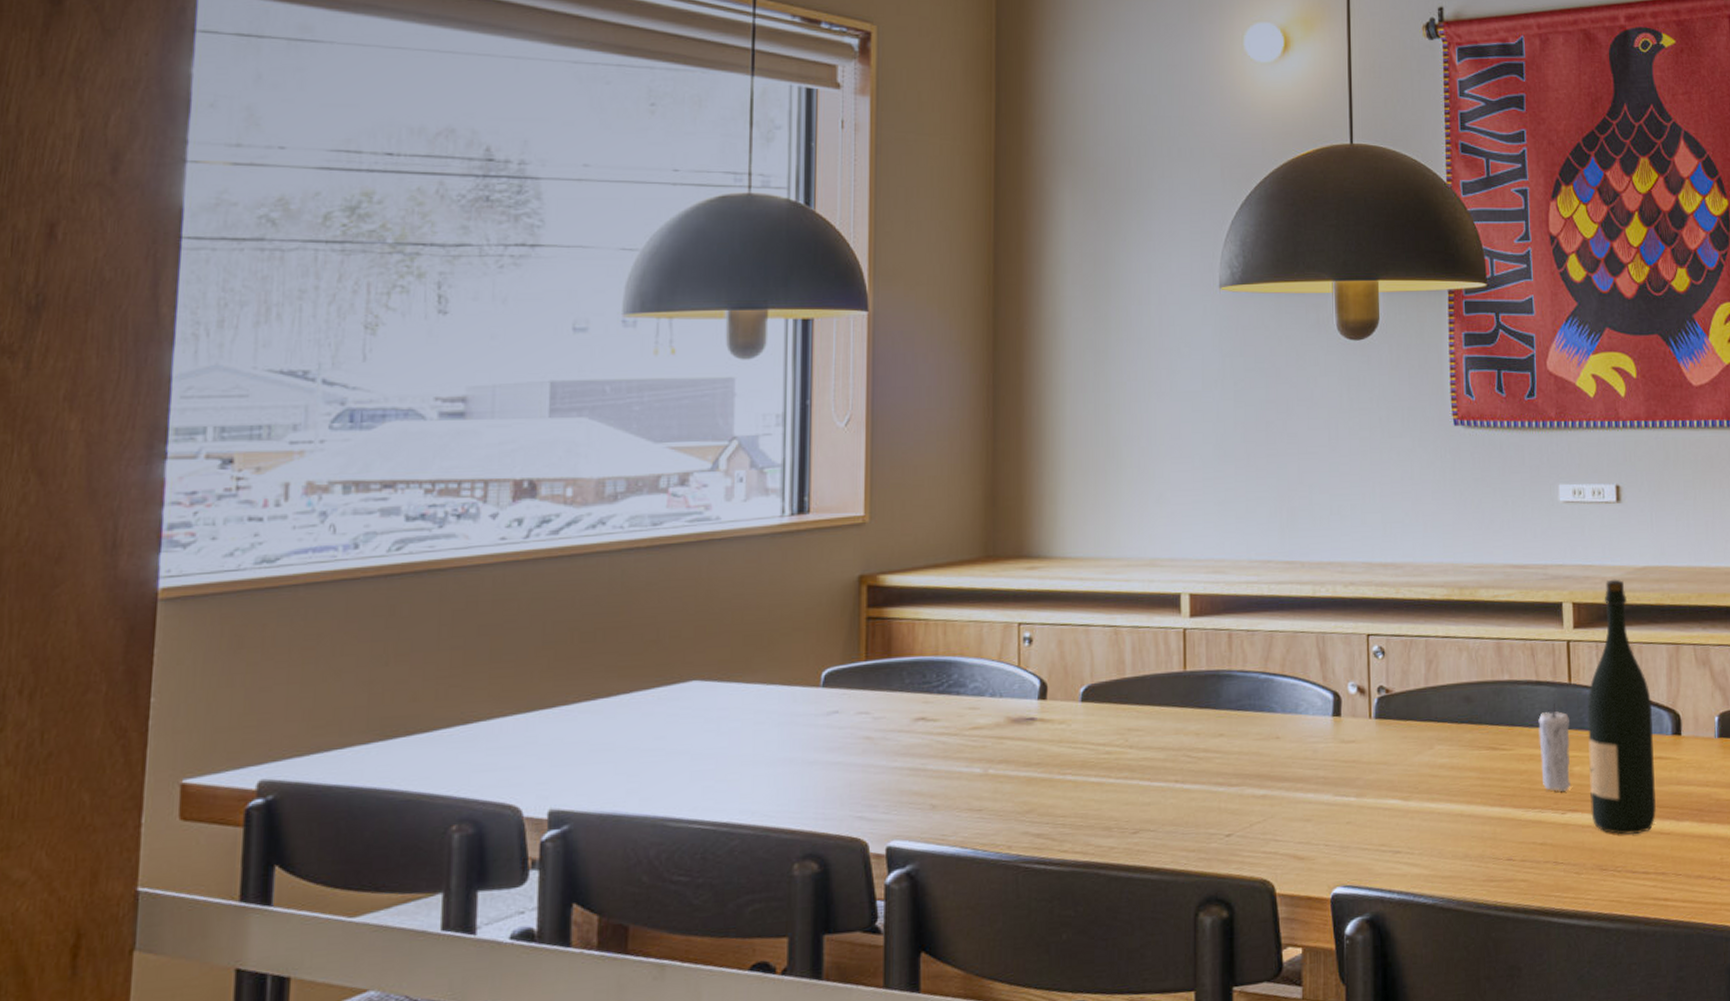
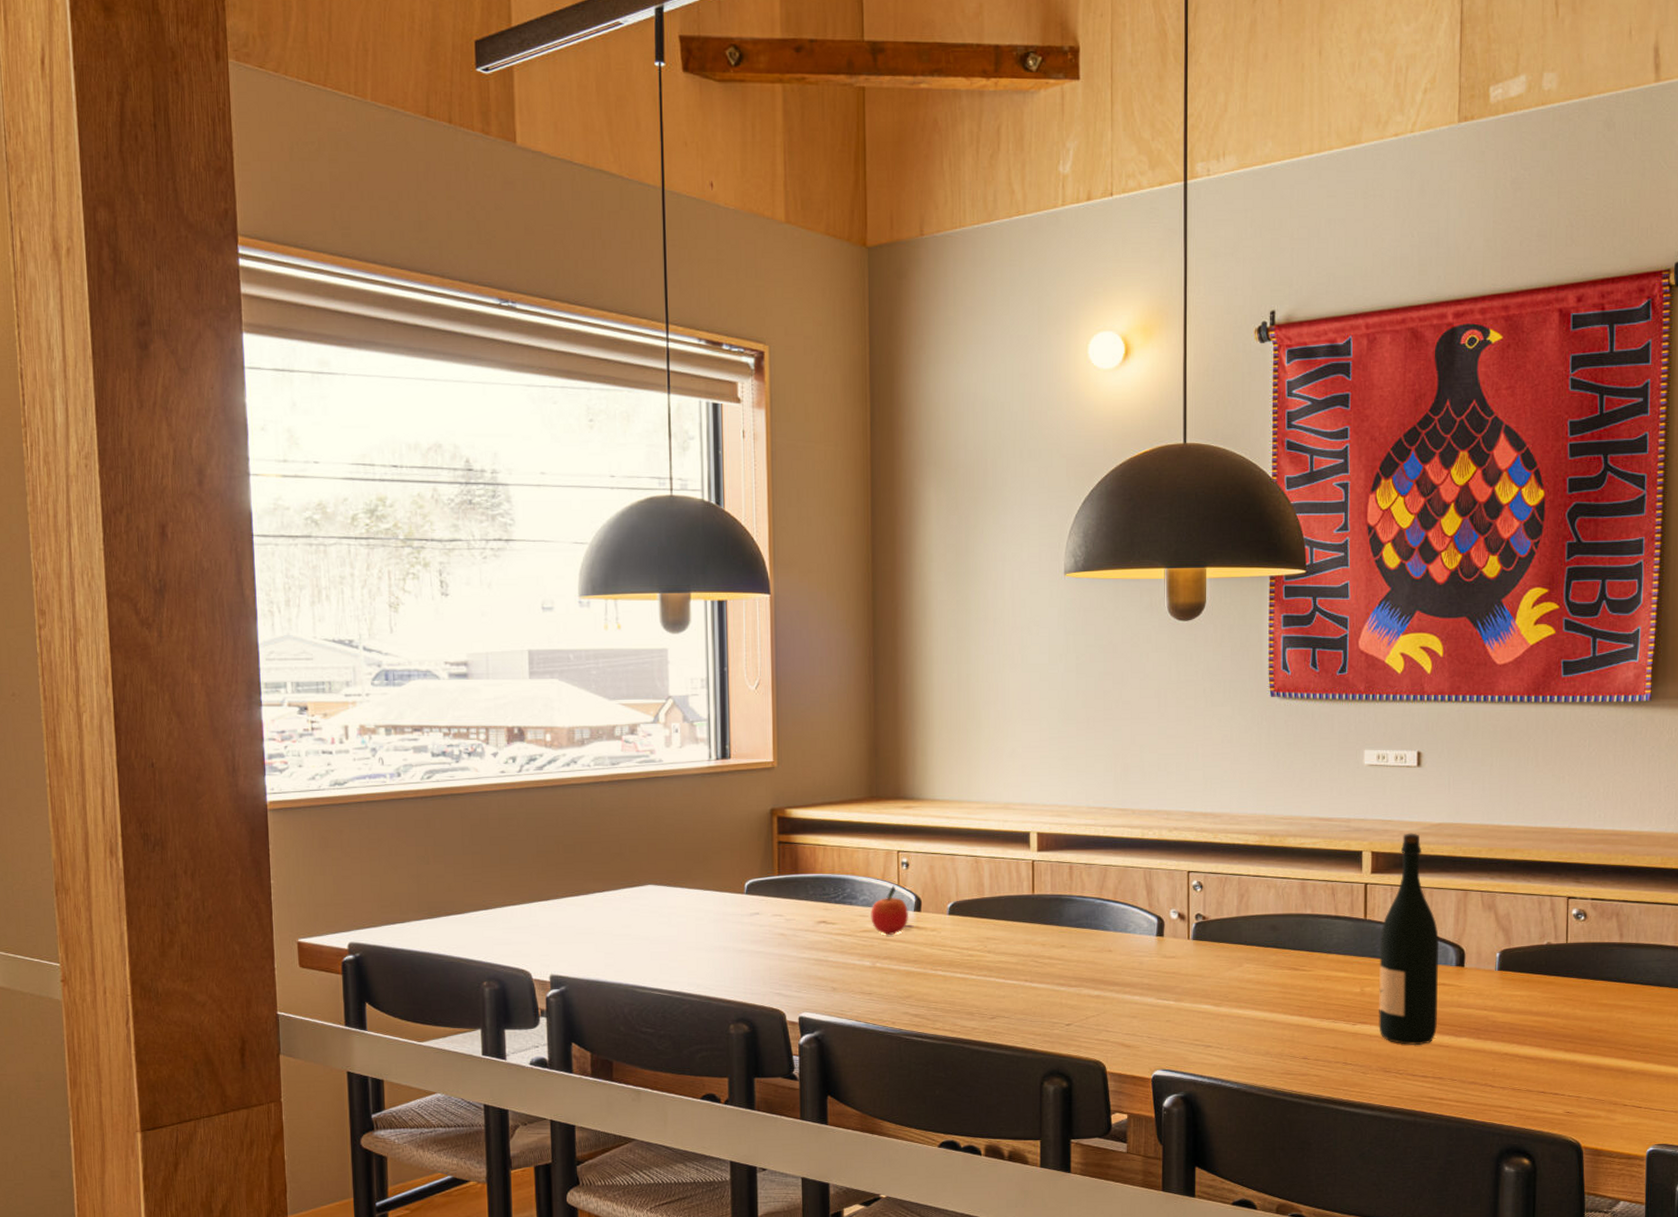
fruit: none [983,667,1032,733] -> present [871,885,909,936]
candle: present [1538,704,1572,792] -> none [1335,935,1363,1008]

